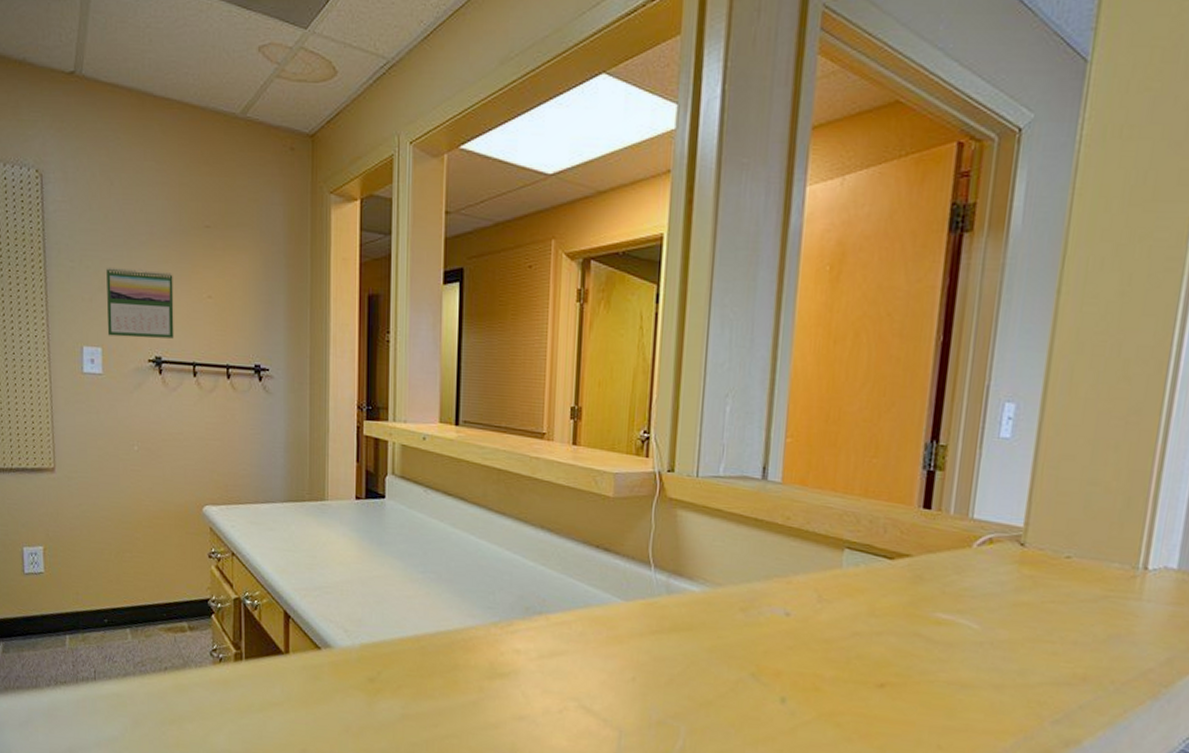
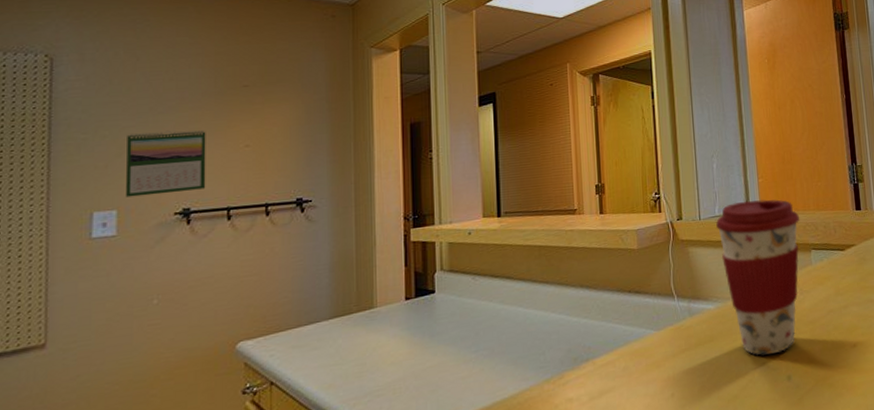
coffee cup: none [718,463,837,667] -> present [716,199,800,356]

